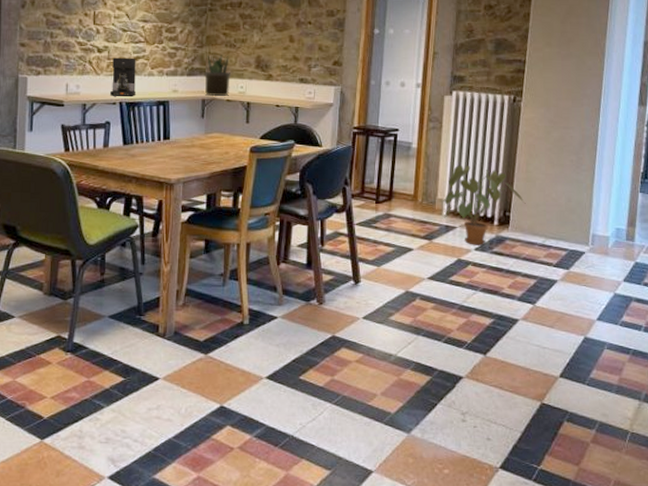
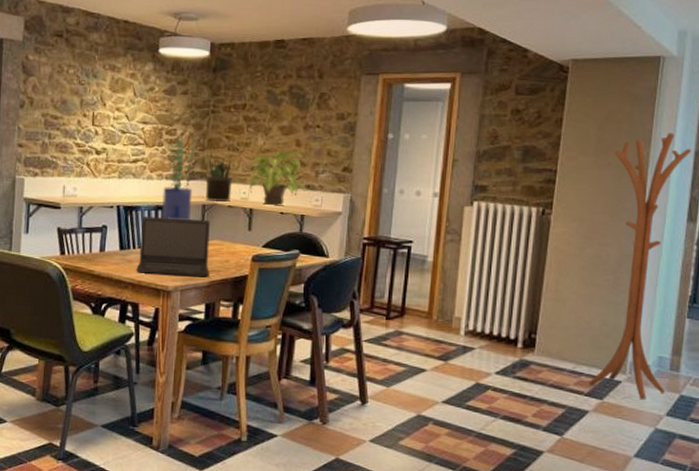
coffee maker: present [110,57,137,98] -> none [108,159,135,201]
laptop: none [139,112,210,169] -> present [136,217,210,278]
vase: none [162,29,197,114] -> present [161,131,198,220]
plant: none [246,47,299,99] -> present [249,151,305,206]
house plant: present [443,166,525,245] -> none [461,282,553,369]
coatrack: none [557,25,642,268] -> present [589,133,692,400]

